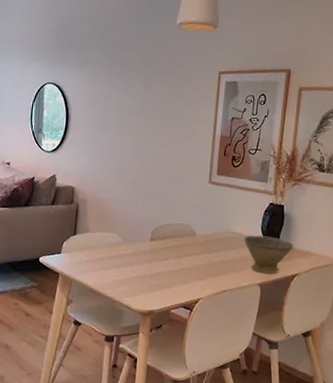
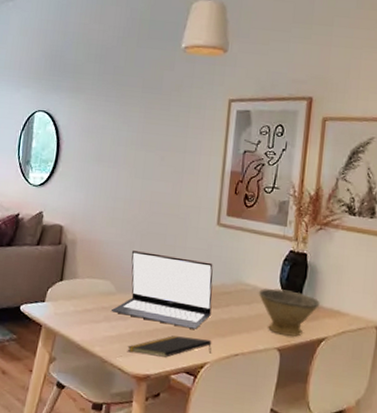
laptop: none [119,207,206,271] -> present [112,251,213,329]
notepad: none [134,277,205,296] -> present [127,335,212,358]

